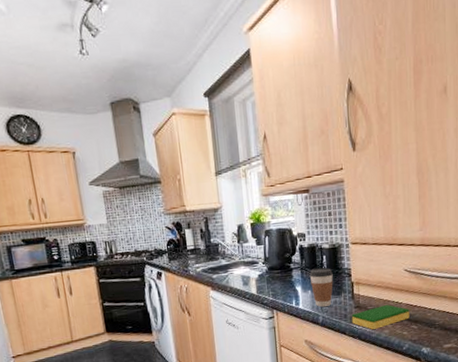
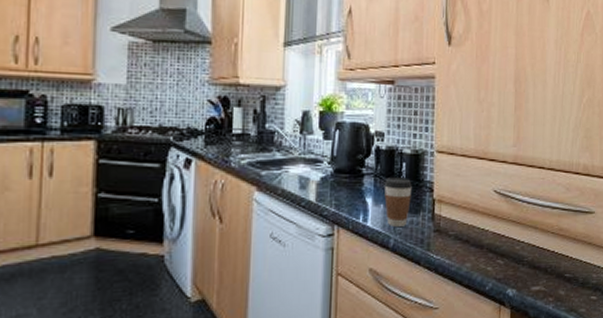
dish sponge: present [351,305,410,329] -> none [429,232,496,261]

